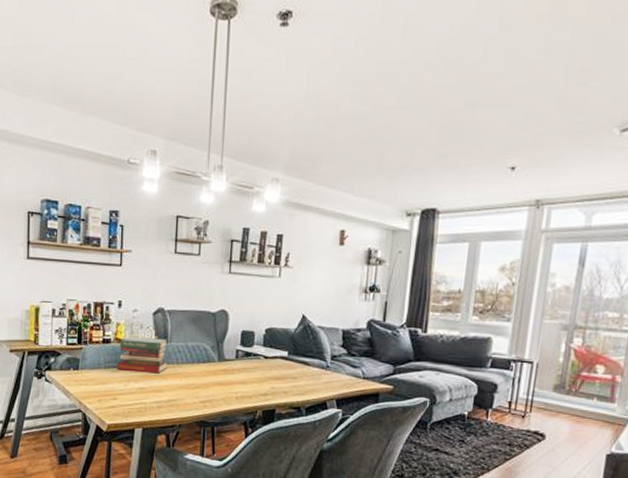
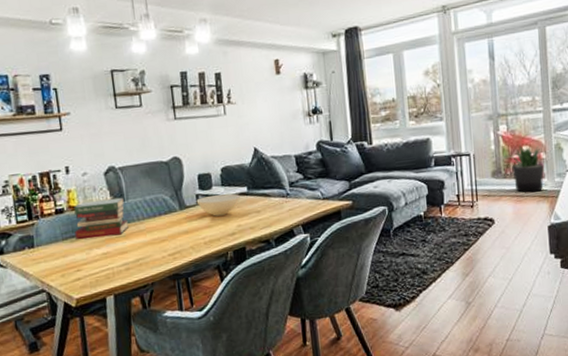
bowl: none [235,353,279,375] -> present [196,193,240,217]
planter: none [577,362,617,416] -> present [511,144,544,193]

